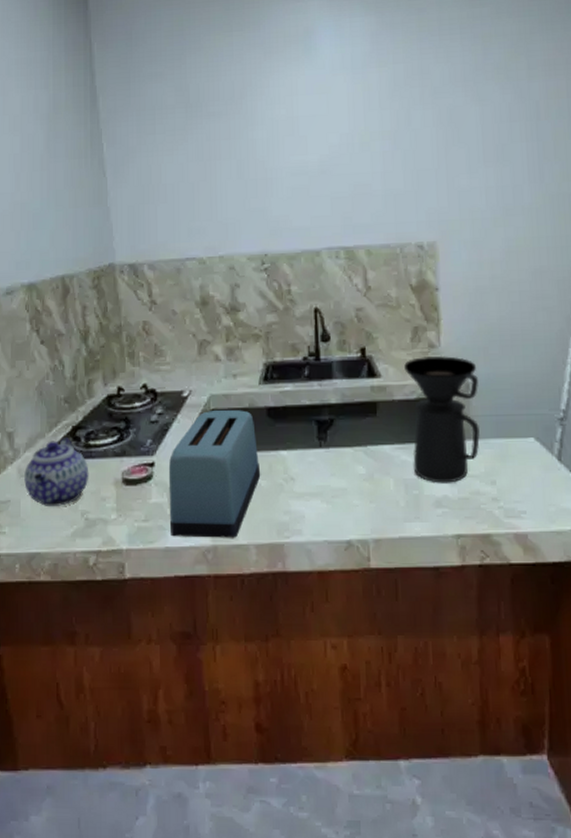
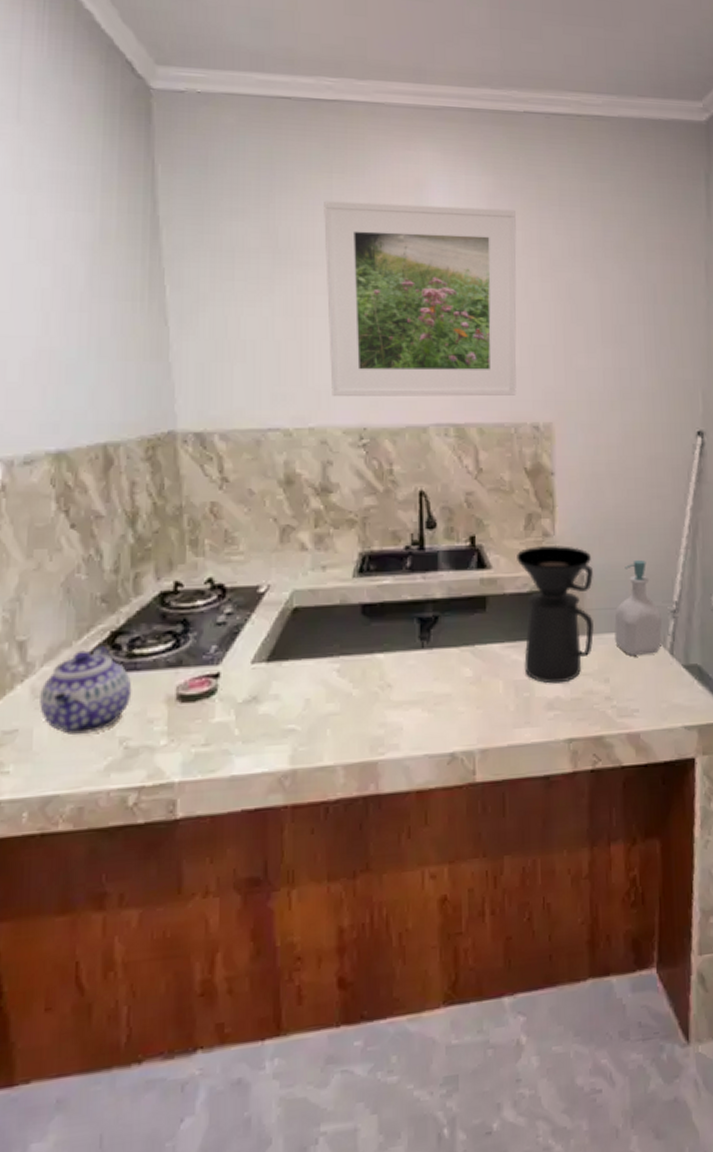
toaster: present [168,409,261,538] -> none [237,607,352,763]
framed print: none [226,44,401,227] -> present [324,200,517,397]
soap bottle: none [500,369,549,460] -> present [614,559,662,655]

